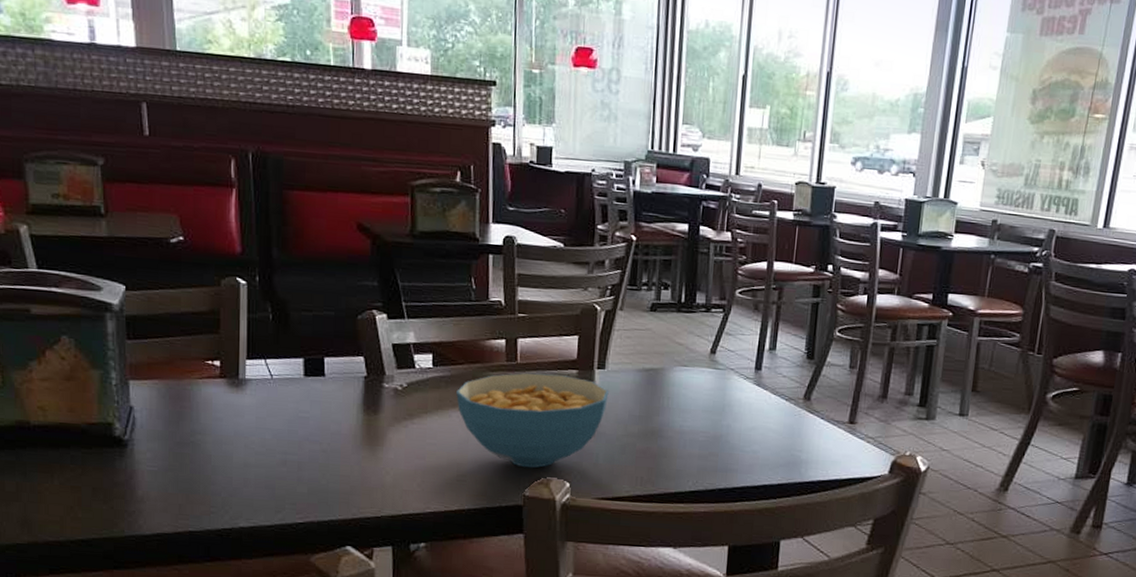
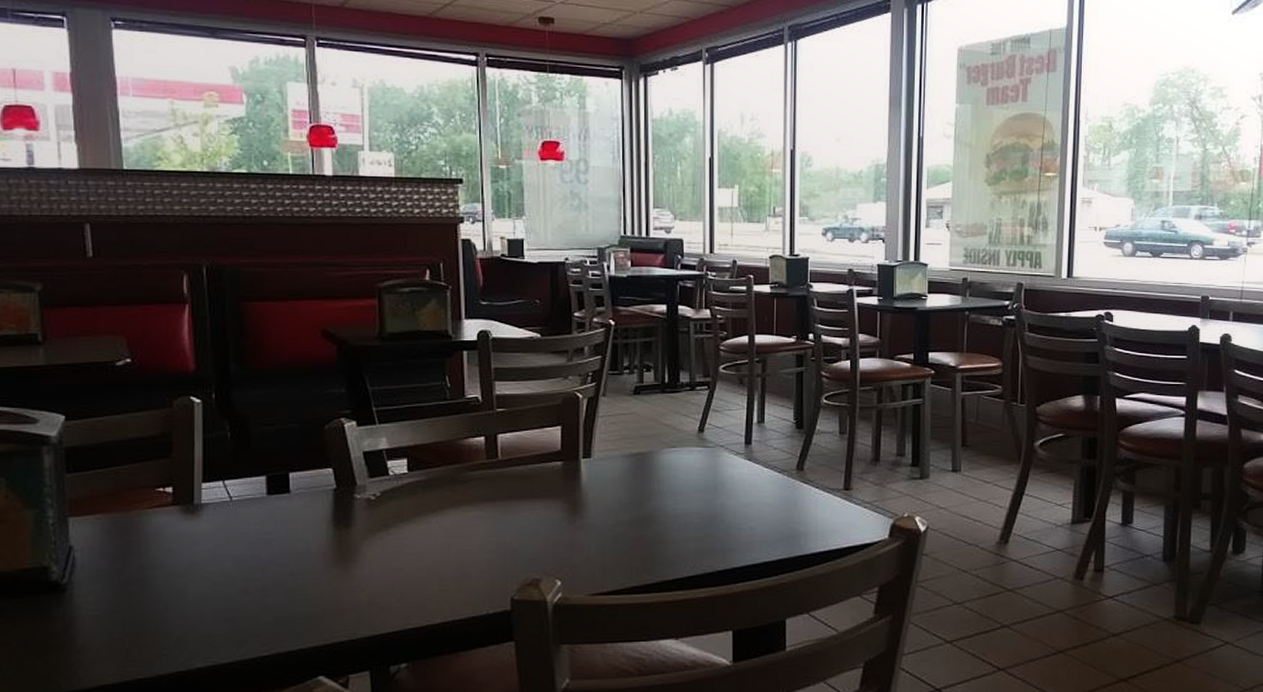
cereal bowl: present [456,372,609,468] -> none [435,468,596,570]

